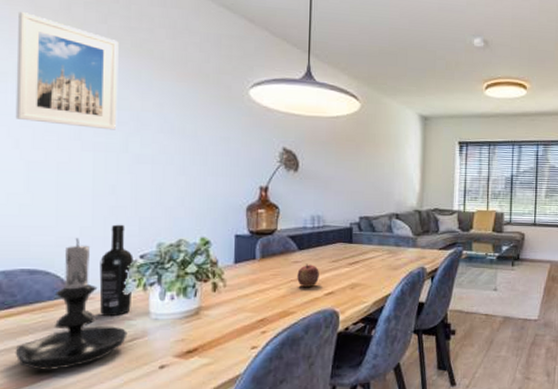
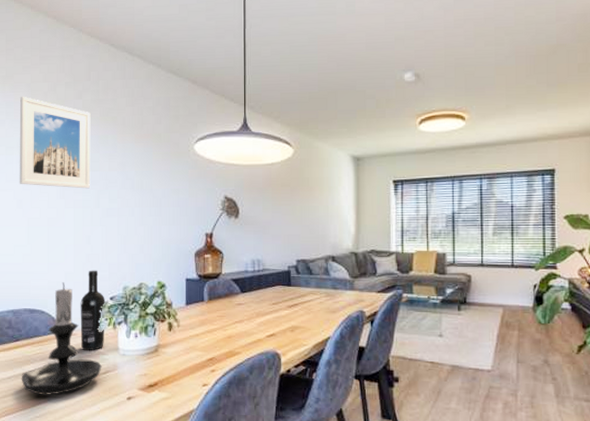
apple: present [297,263,319,287] -> none [241,306,261,328]

